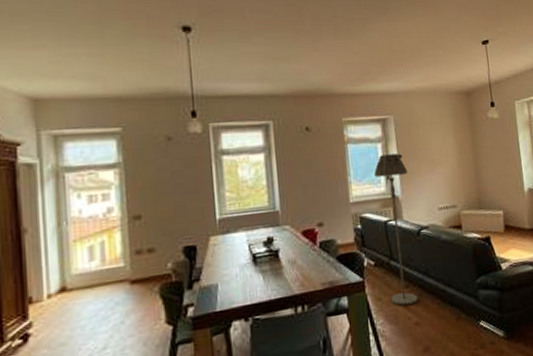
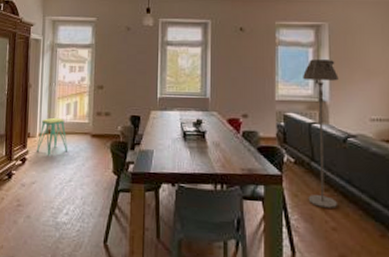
stool: none [45,267,96,322] -> present [36,117,68,155]

